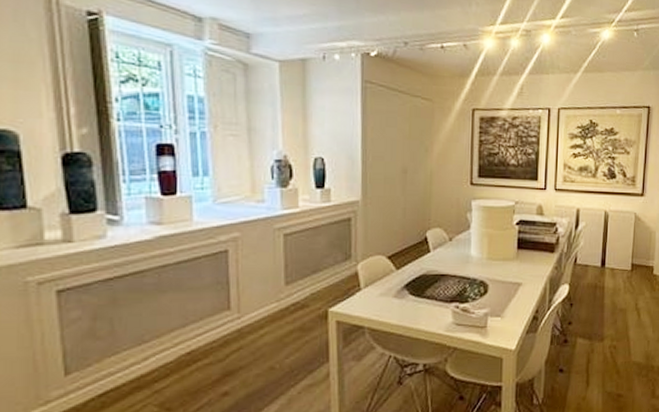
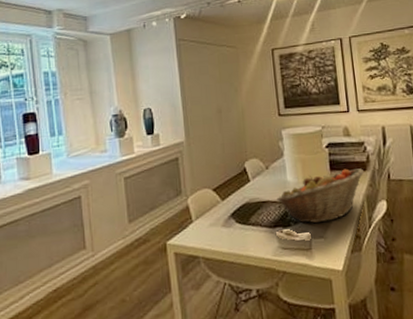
fruit basket: none [457,248,551,302] -> present [277,168,364,224]

